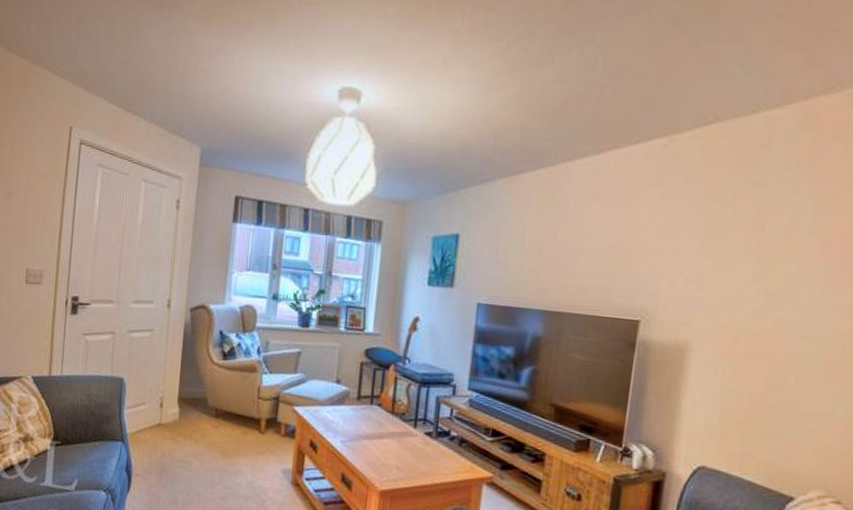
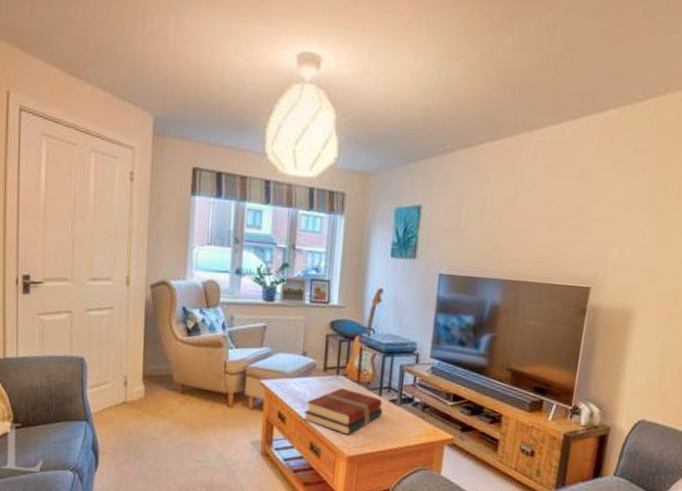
books: none [335,417,418,468] -> present [303,387,383,435]

